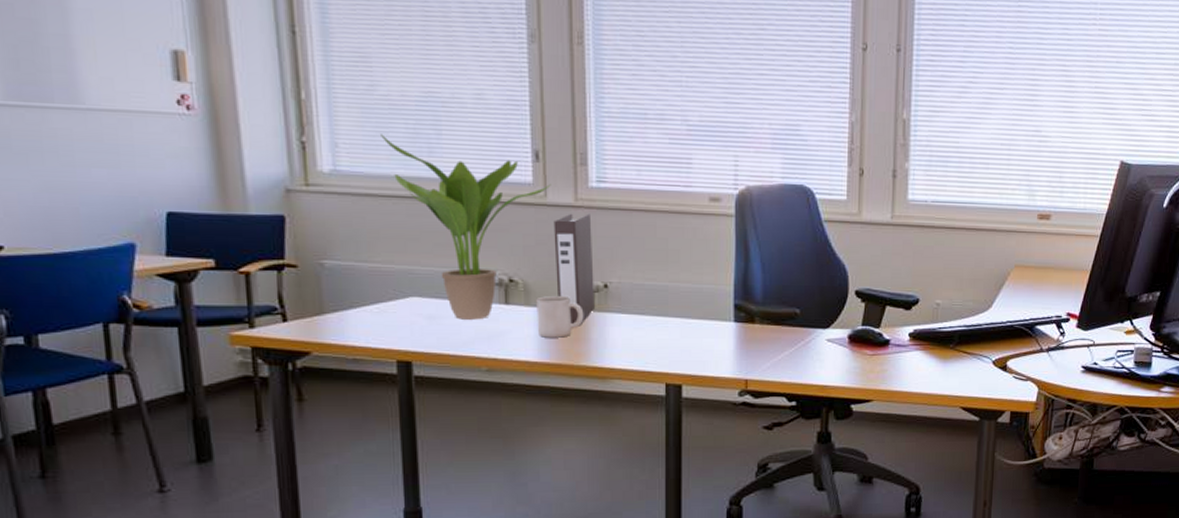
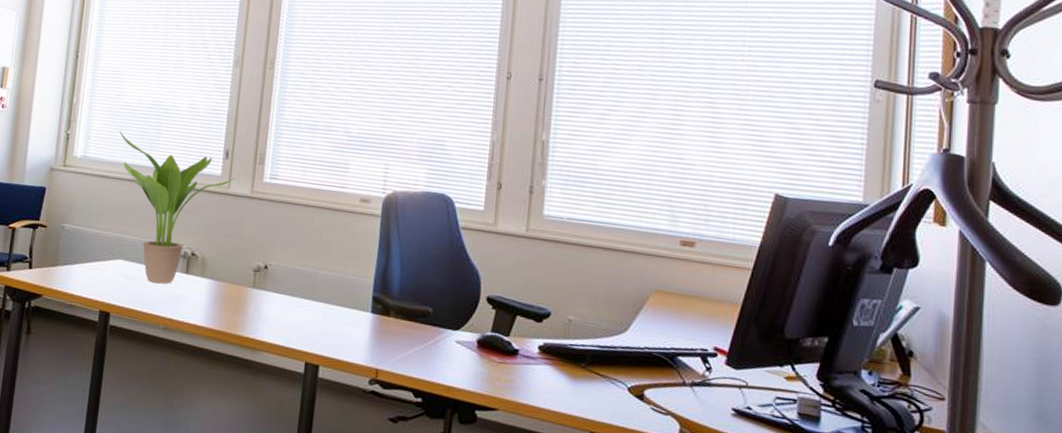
mug: present [536,295,584,338] -> none [207,270,246,308]
binder: present [553,213,594,325] -> none [227,202,262,299]

